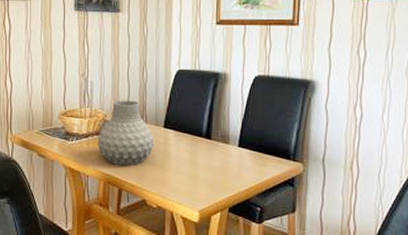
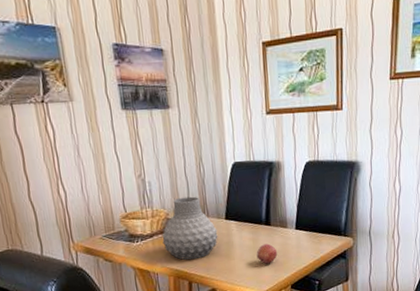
fruit: none [193,158,216,181] -> present [256,243,278,264]

